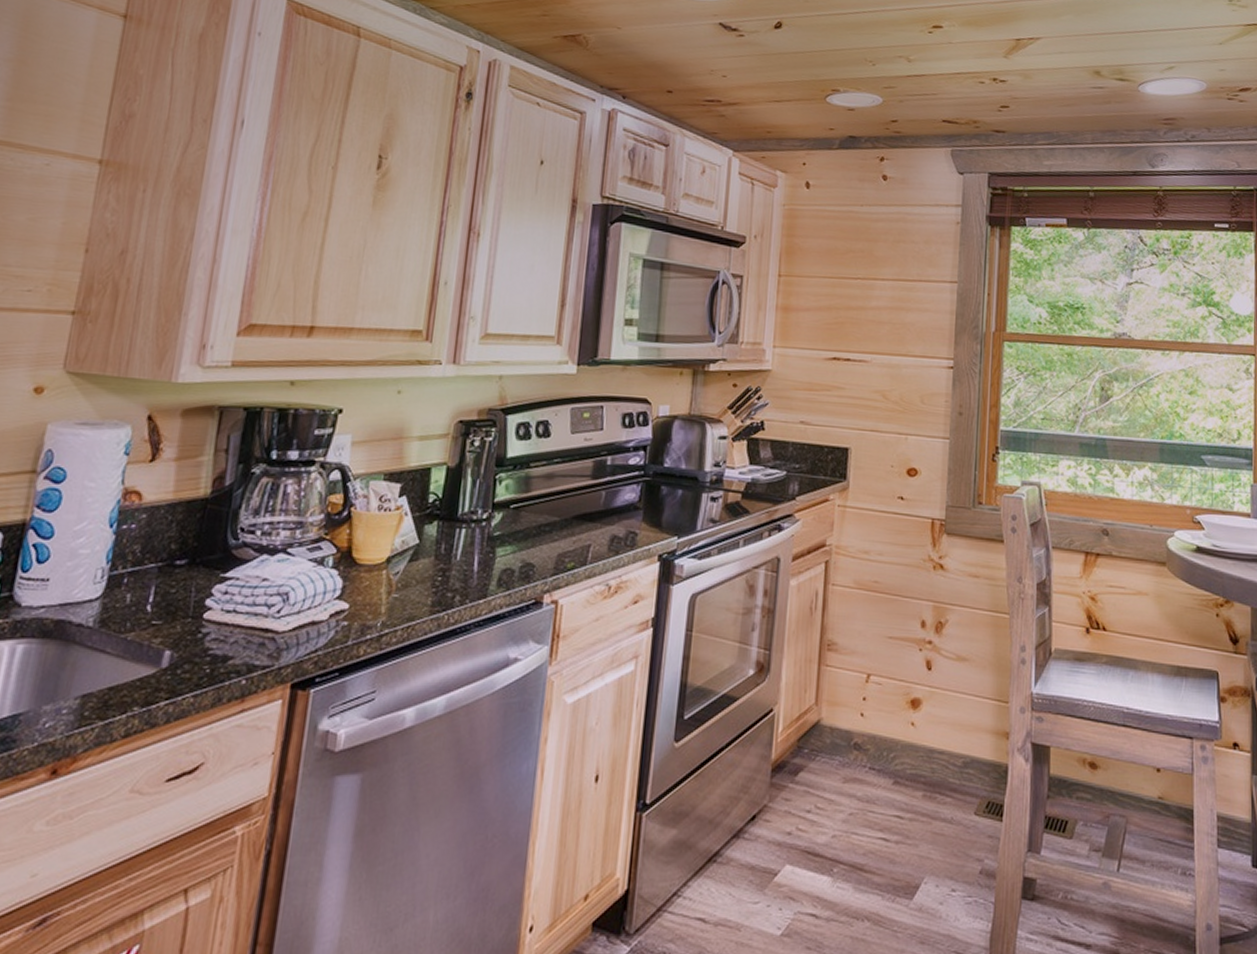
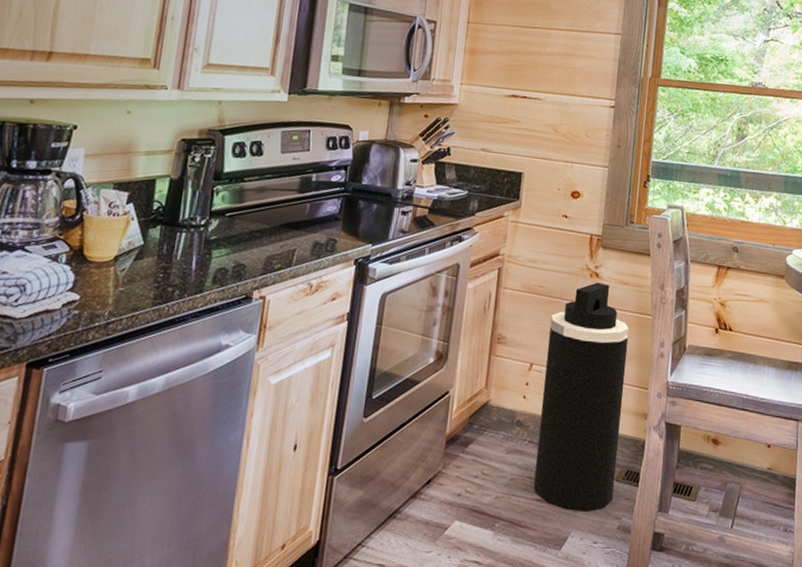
trash can: none [877,575,983,852] -> present [533,282,629,512]

